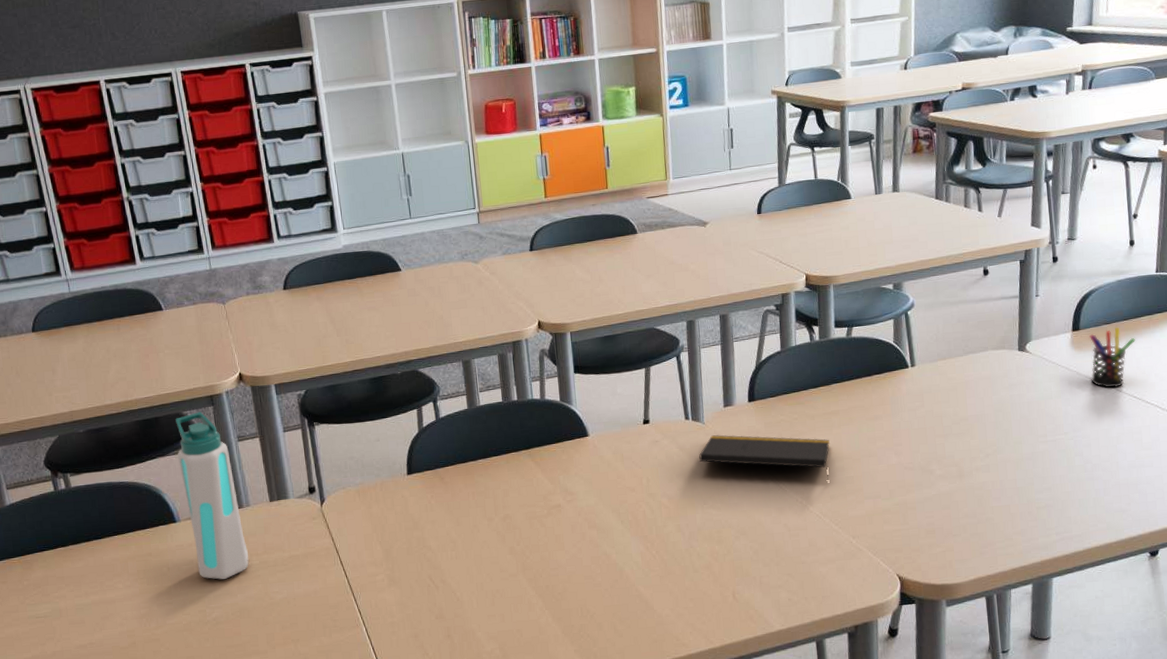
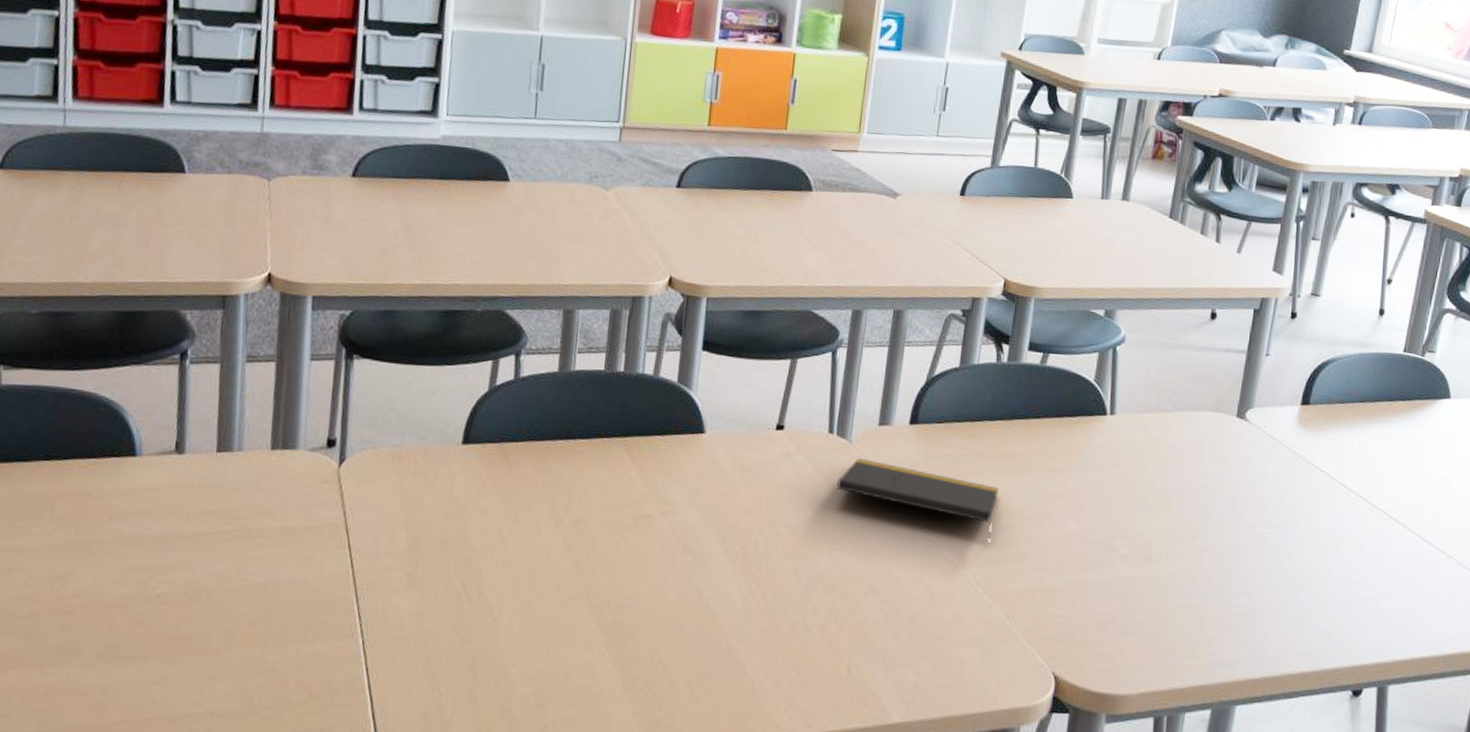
water bottle: present [175,412,249,580] -> none [151,314,231,544]
pen holder: present [1089,327,1135,388] -> none [1314,408,1370,482]

